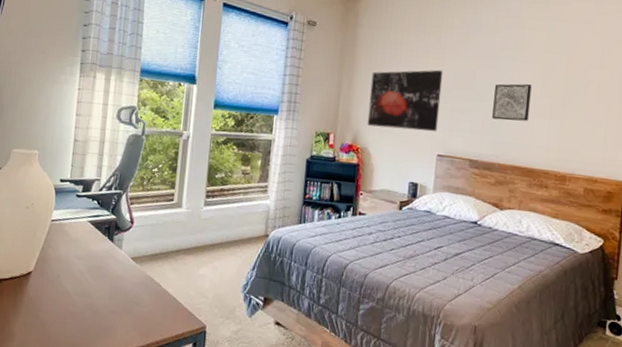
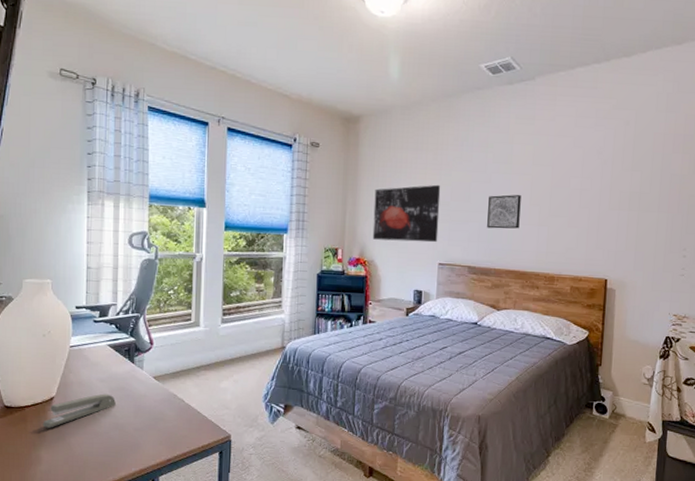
stapler: none [18,271,93,304] -> present [42,393,117,428]

